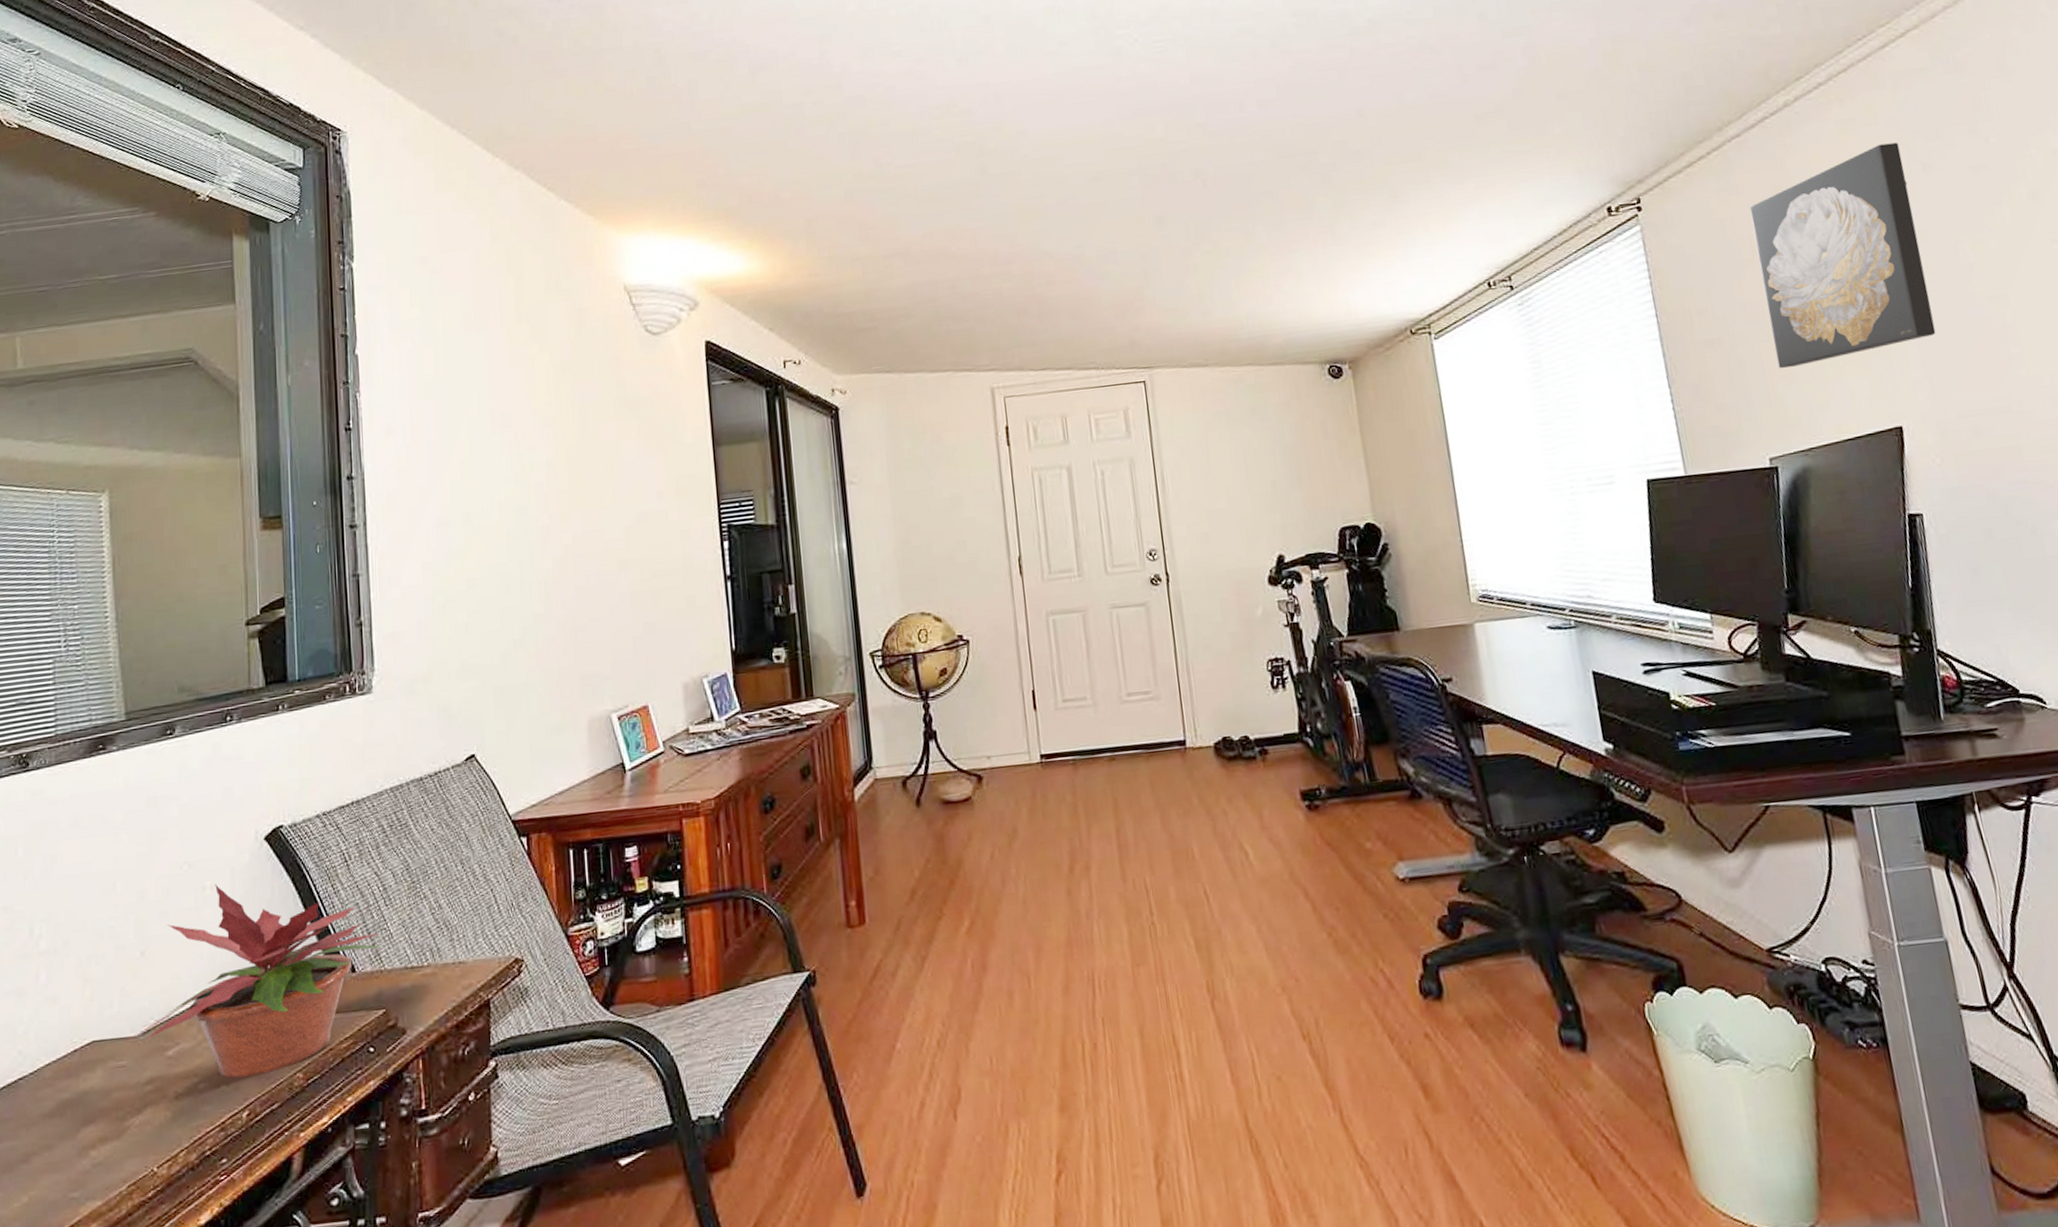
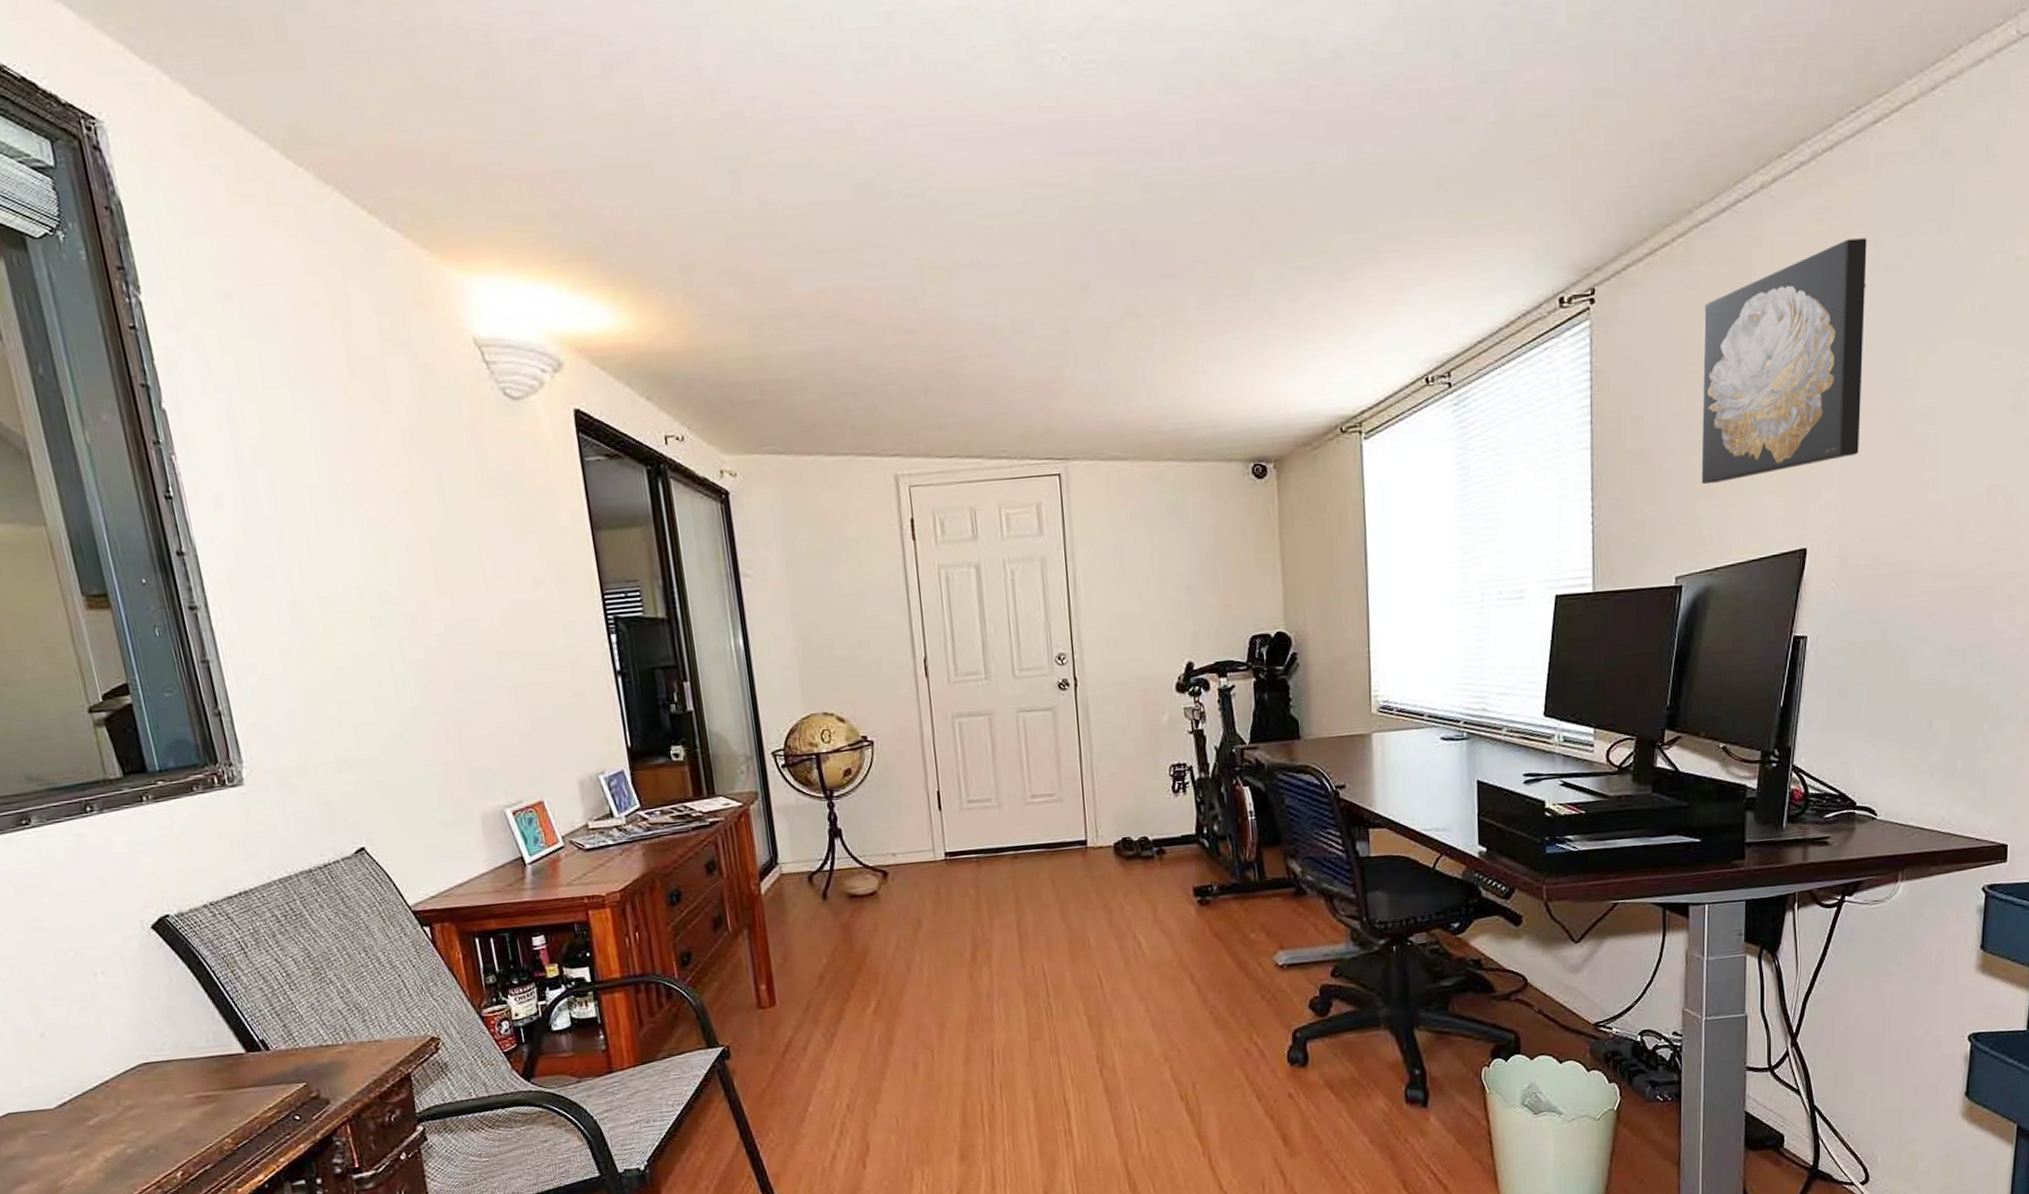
potted plant: present [122,884,381,1078] -> none [39,970,293,1144]

